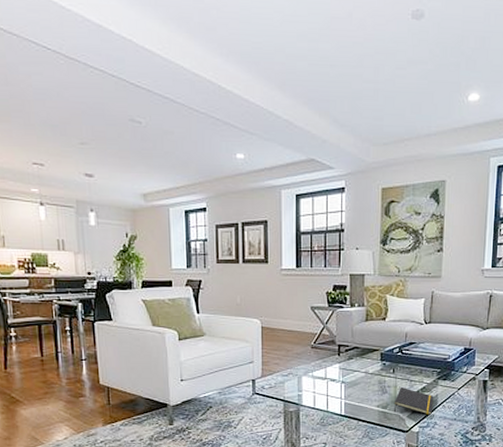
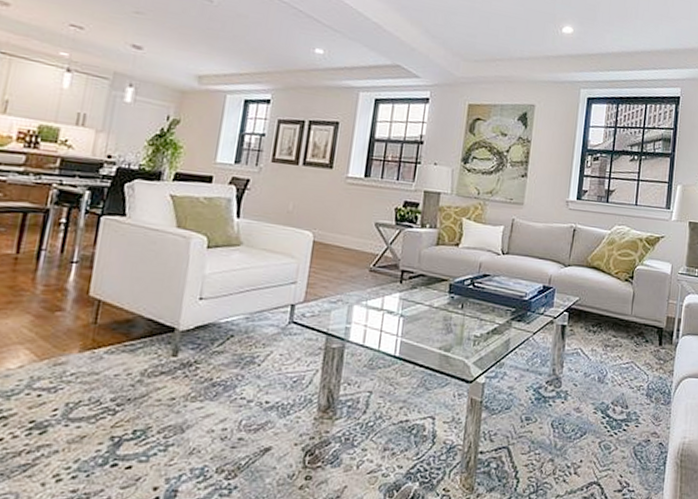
notepad: present [393,386,434,416] -> none [458,326,506,364]

